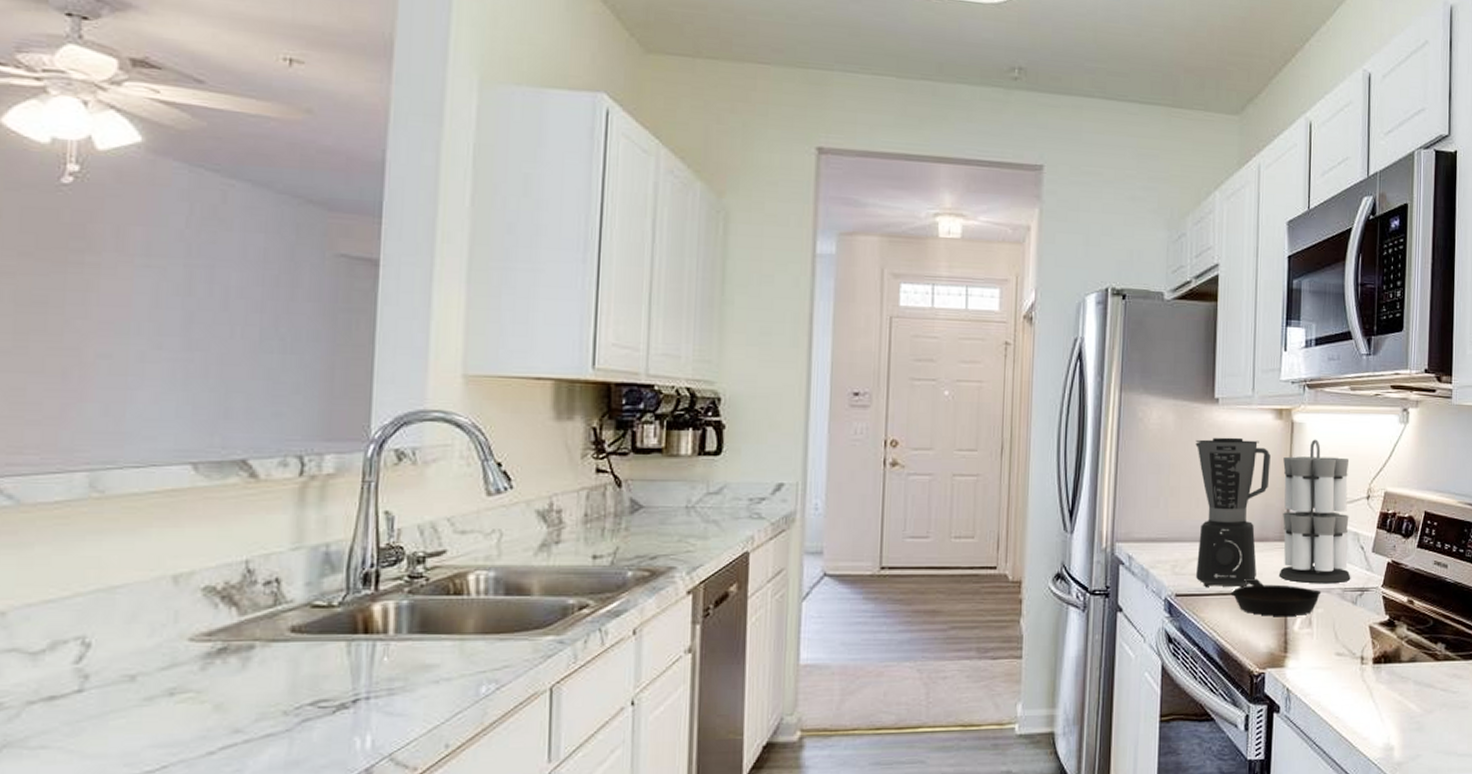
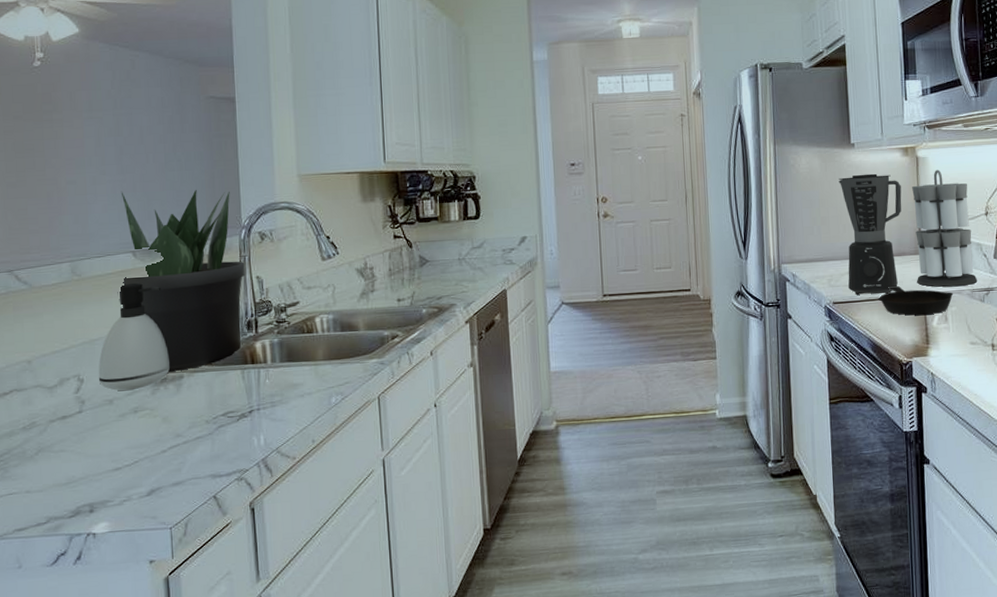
soap dispenser: none [115,508,235,664] -> present [98,282,170,391]
planter: none [161,375,369,638] -> present [117,189,245,371]

